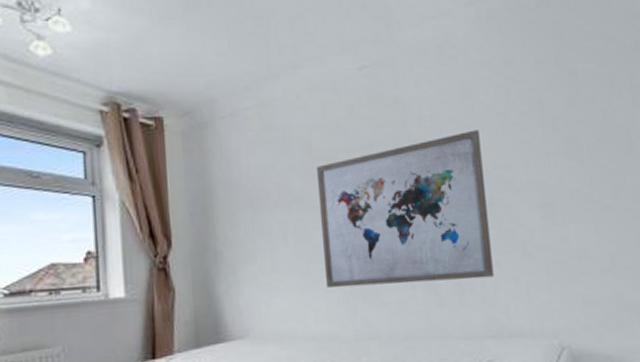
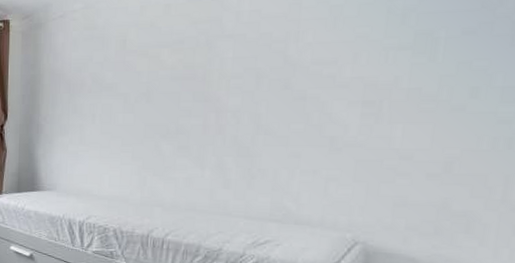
wall art: present [317,130,494,288] -> none [123,25,304,168]

